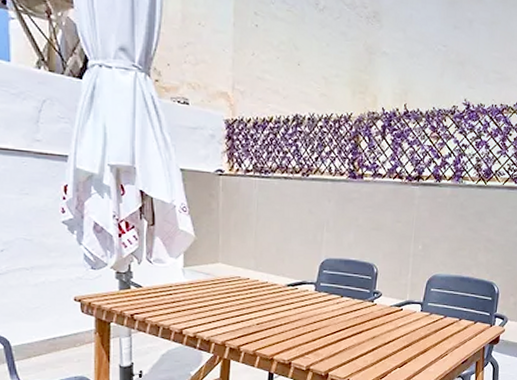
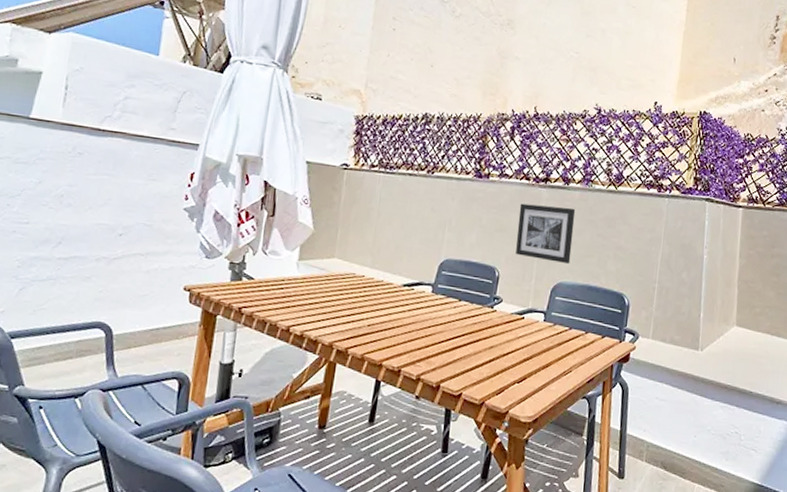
wall art: none [392,202,448,258] -> present [516,203,576,265]

